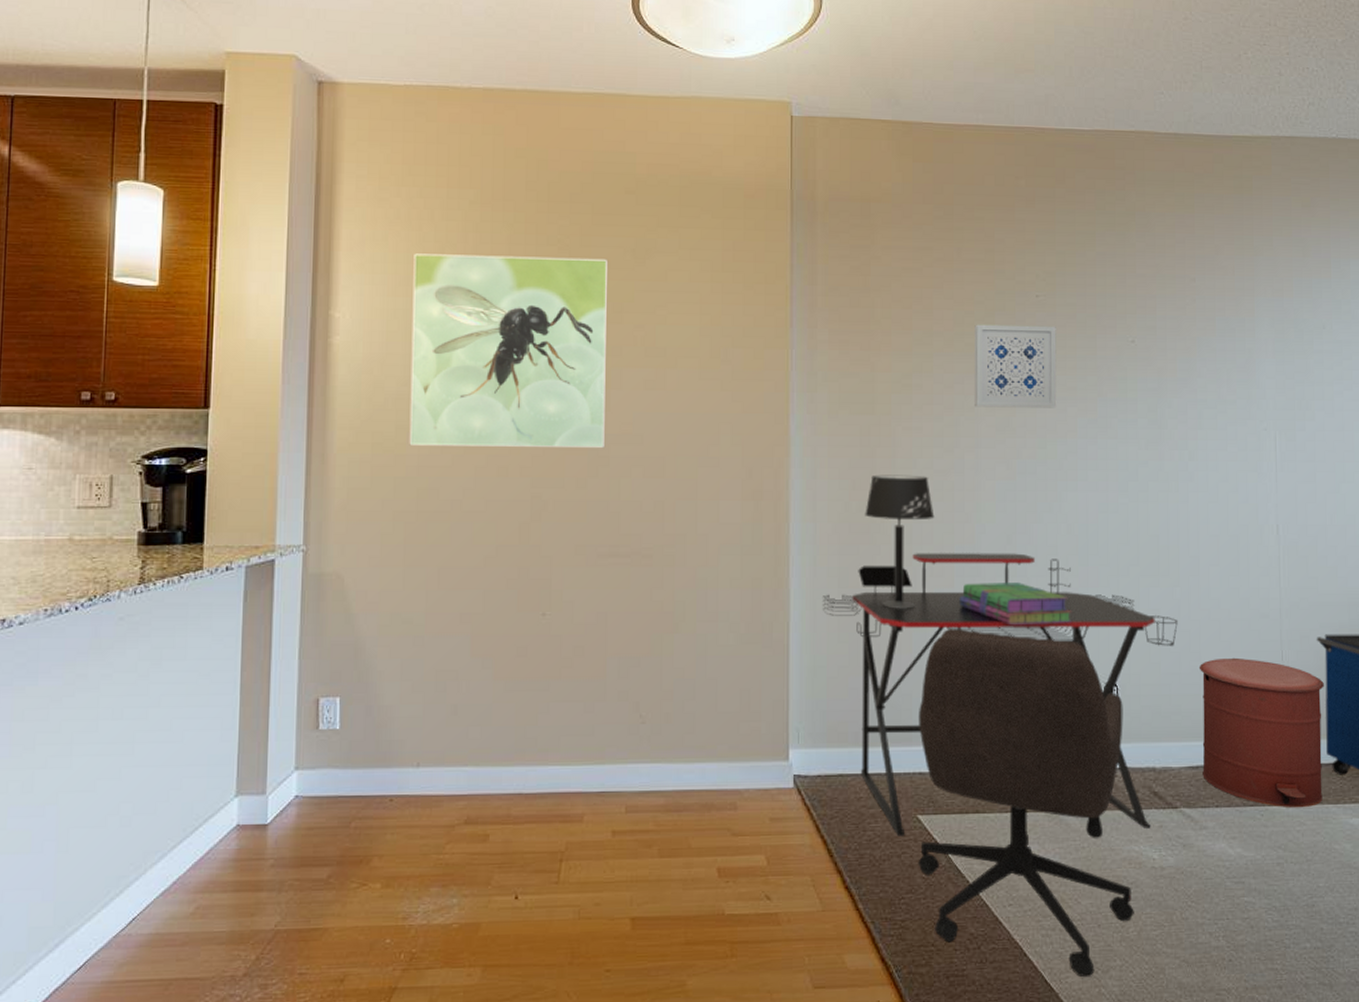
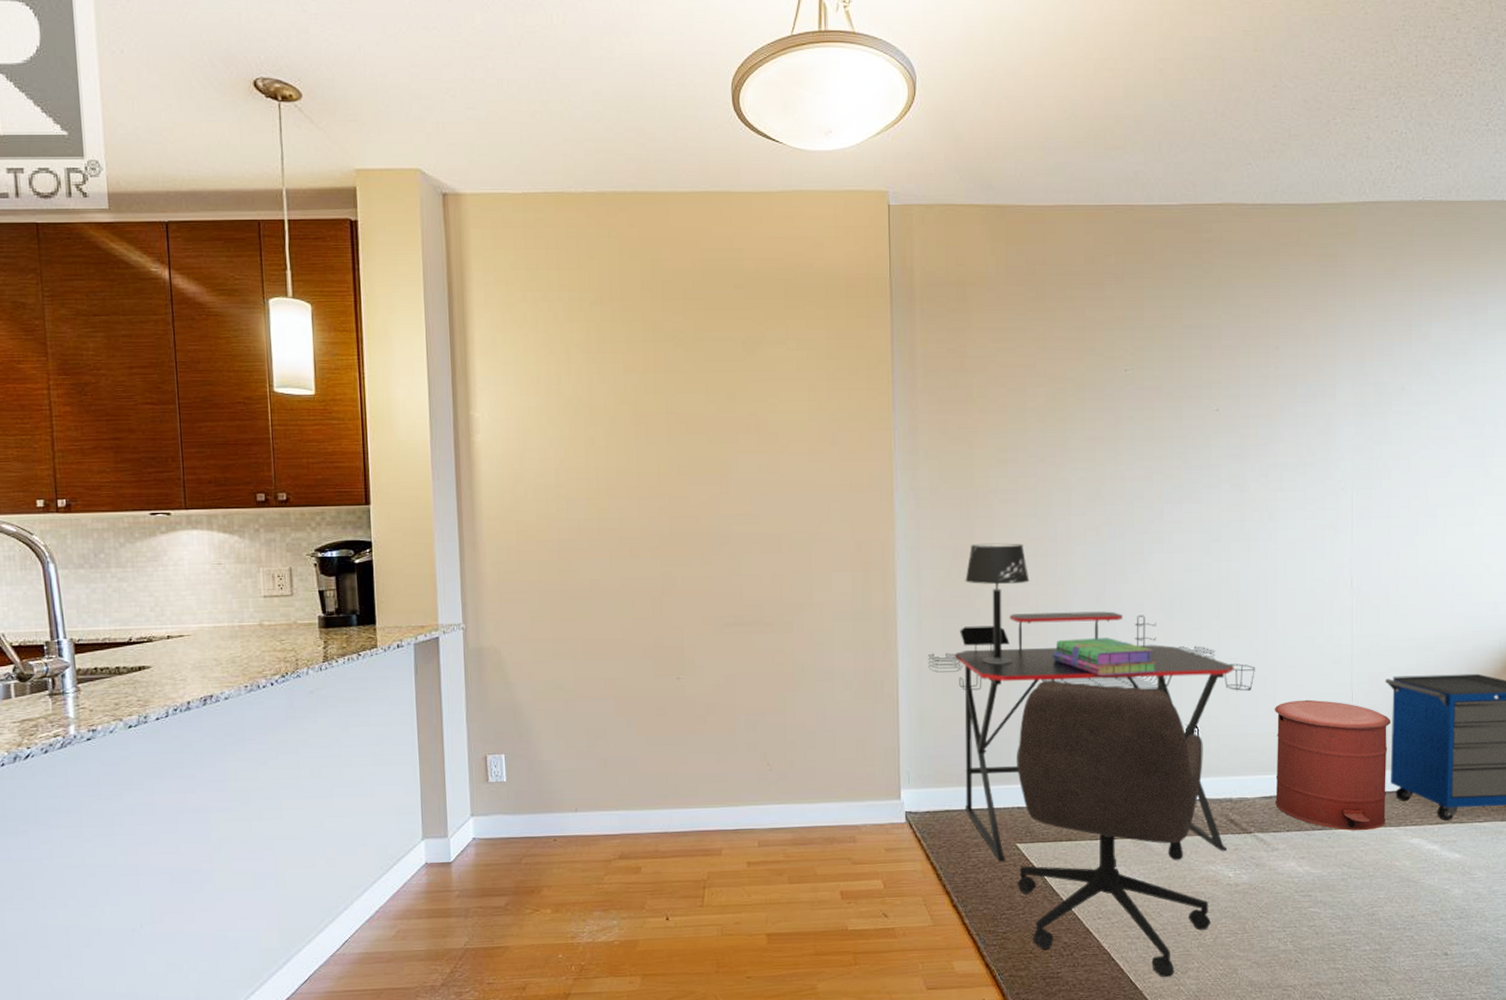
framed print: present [409,253,609,447] -> none [542,352,725,532]
wall art: present [973,324,1057,408] -> none [1065,398,1144,478]

